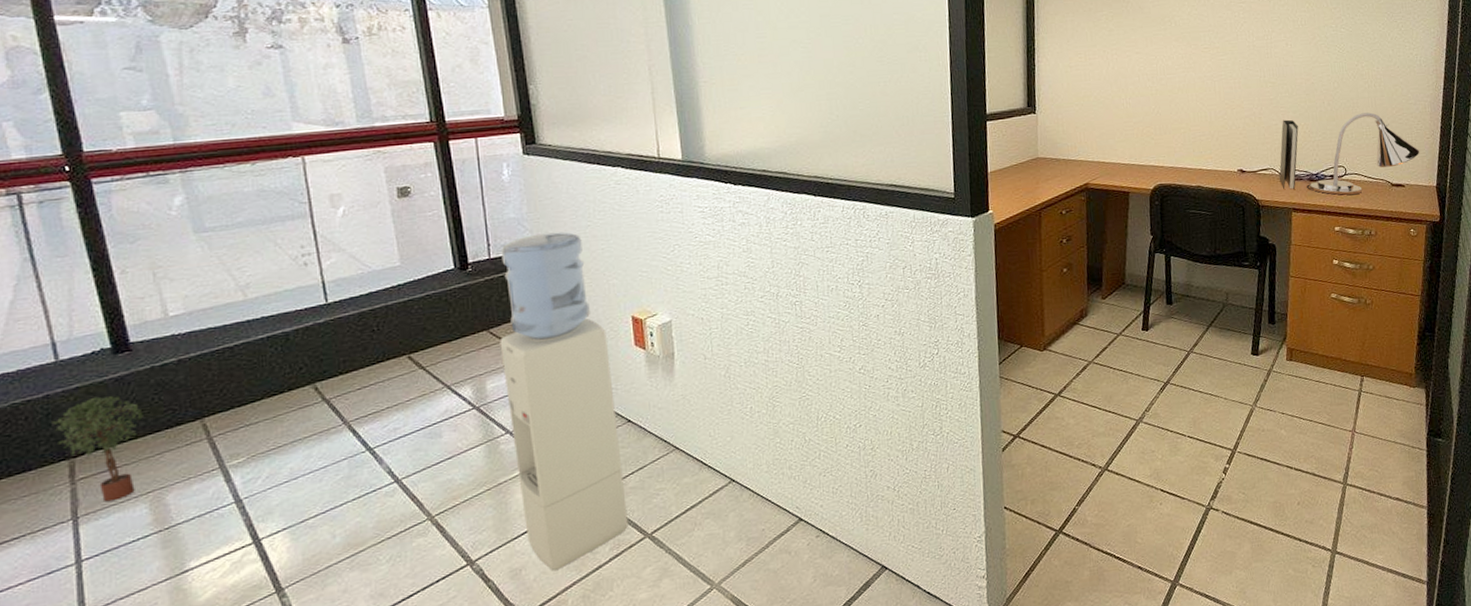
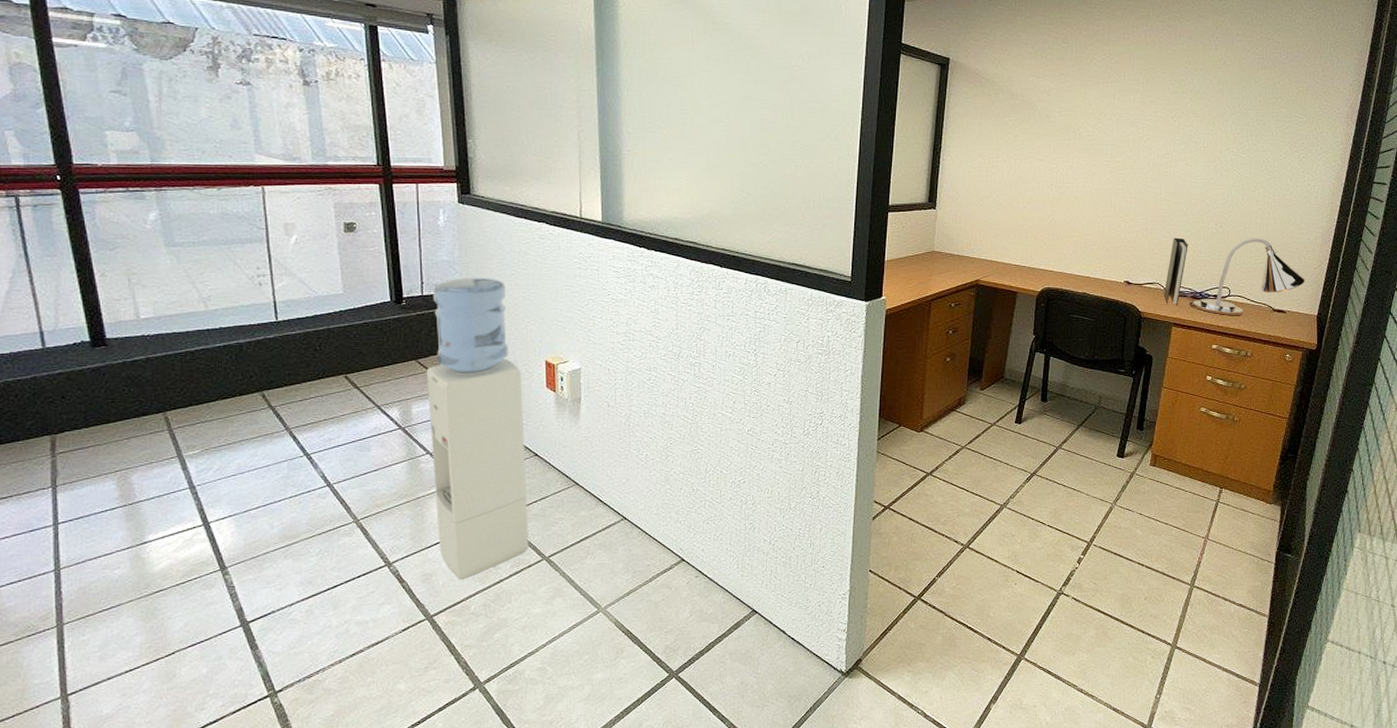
potted tree: present [51,395,143,502] -> none [37,383,115,475]

